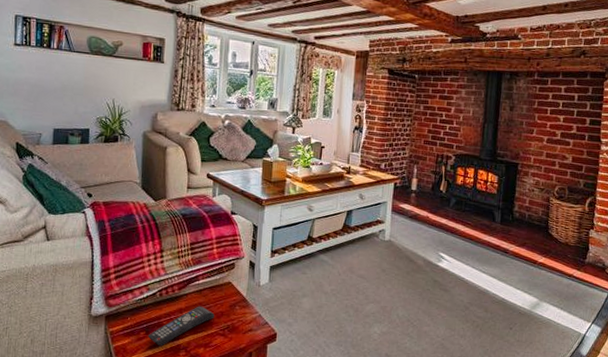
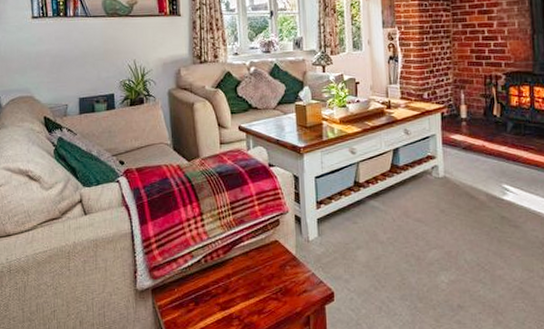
remote control: present [147,306,215,346] -> none [197,269,265,317]

